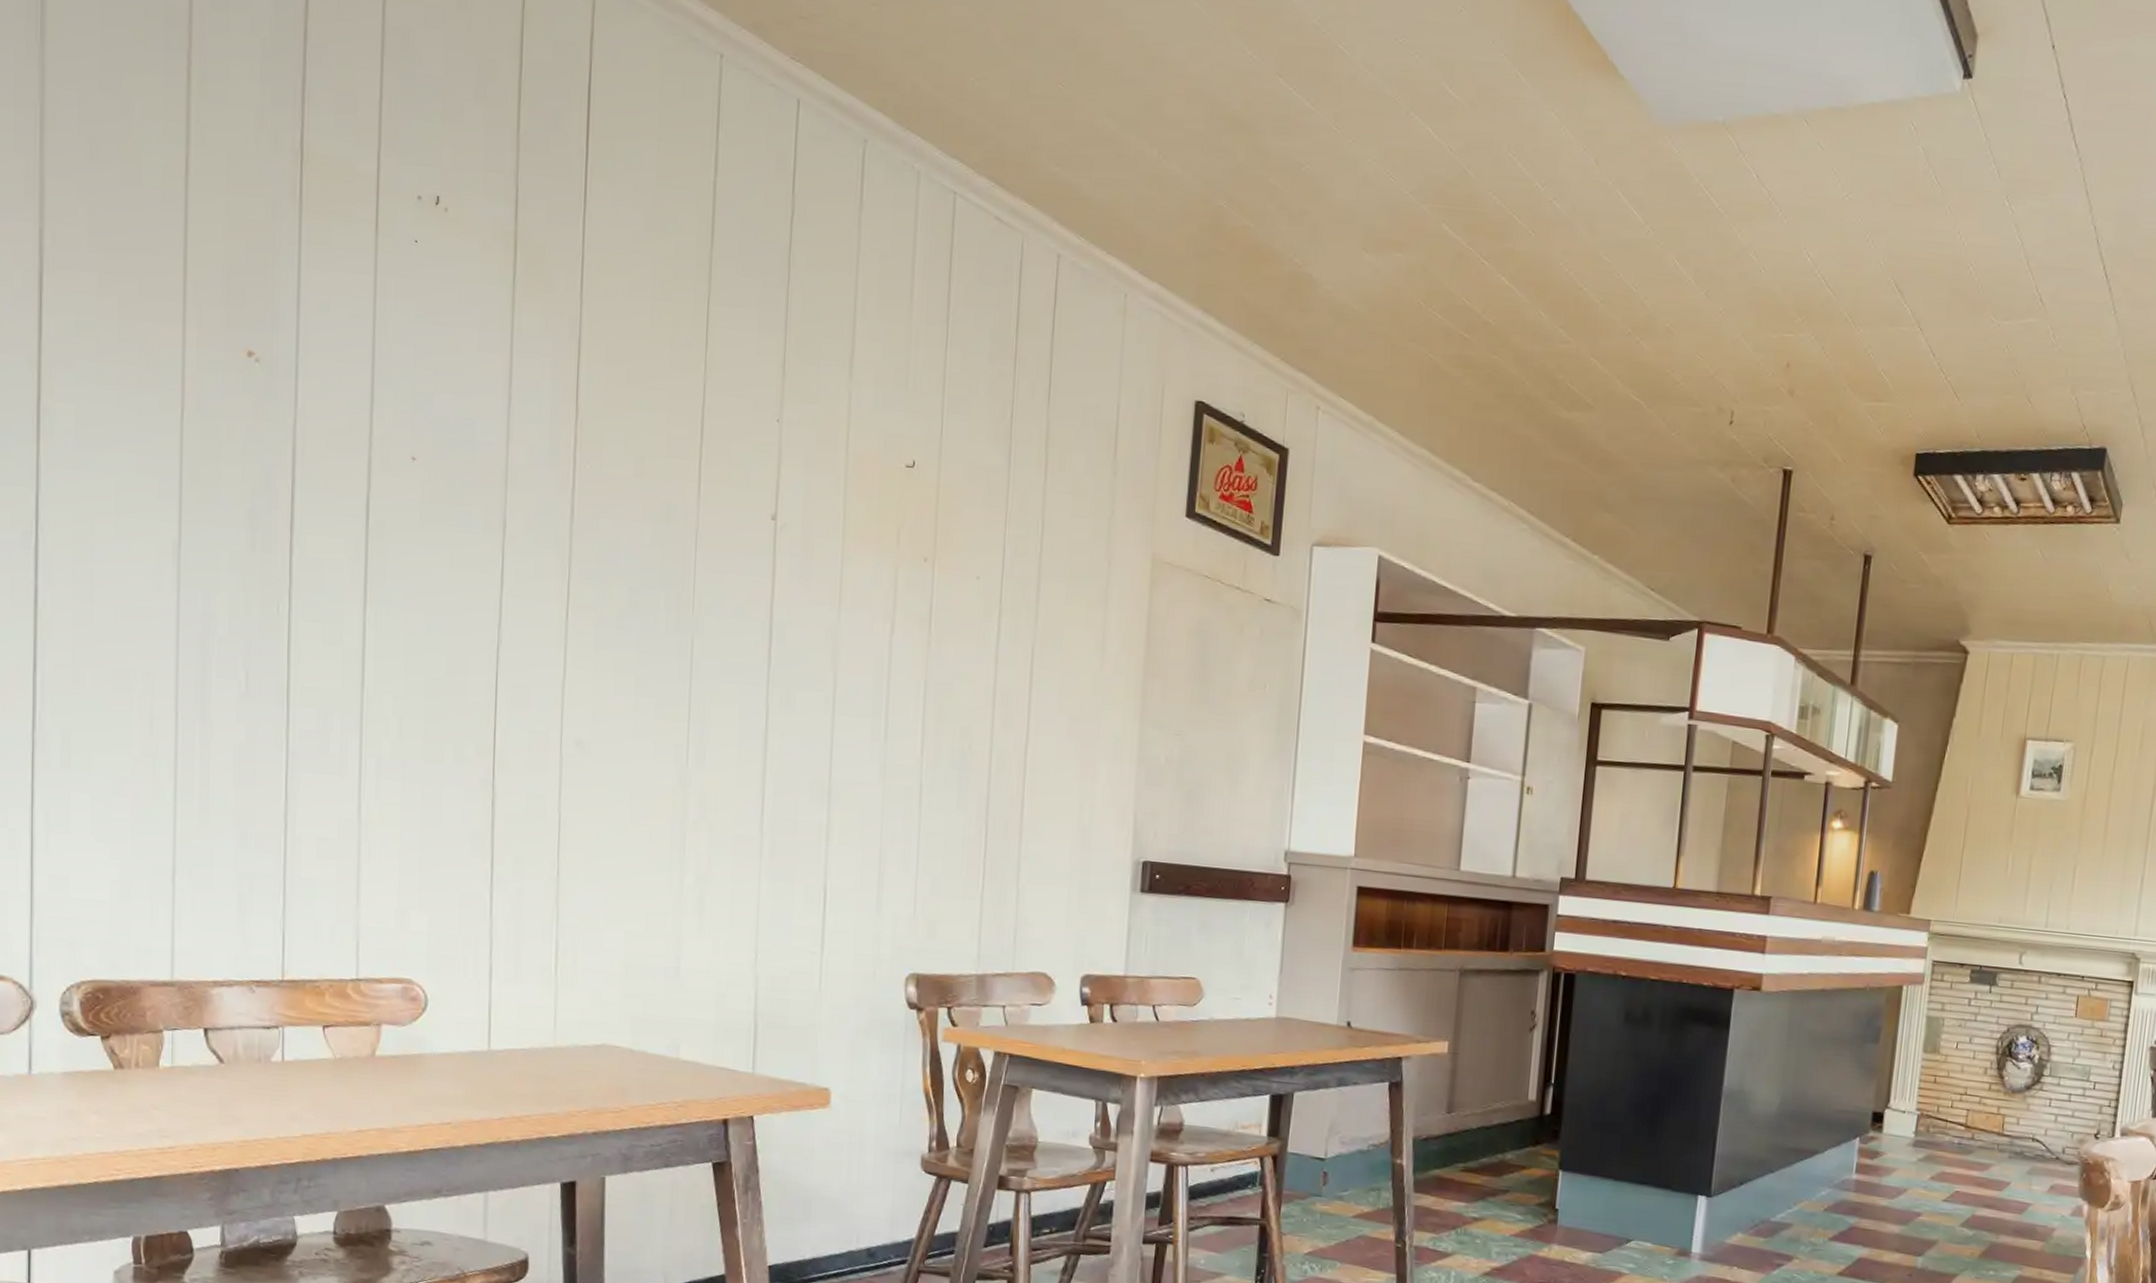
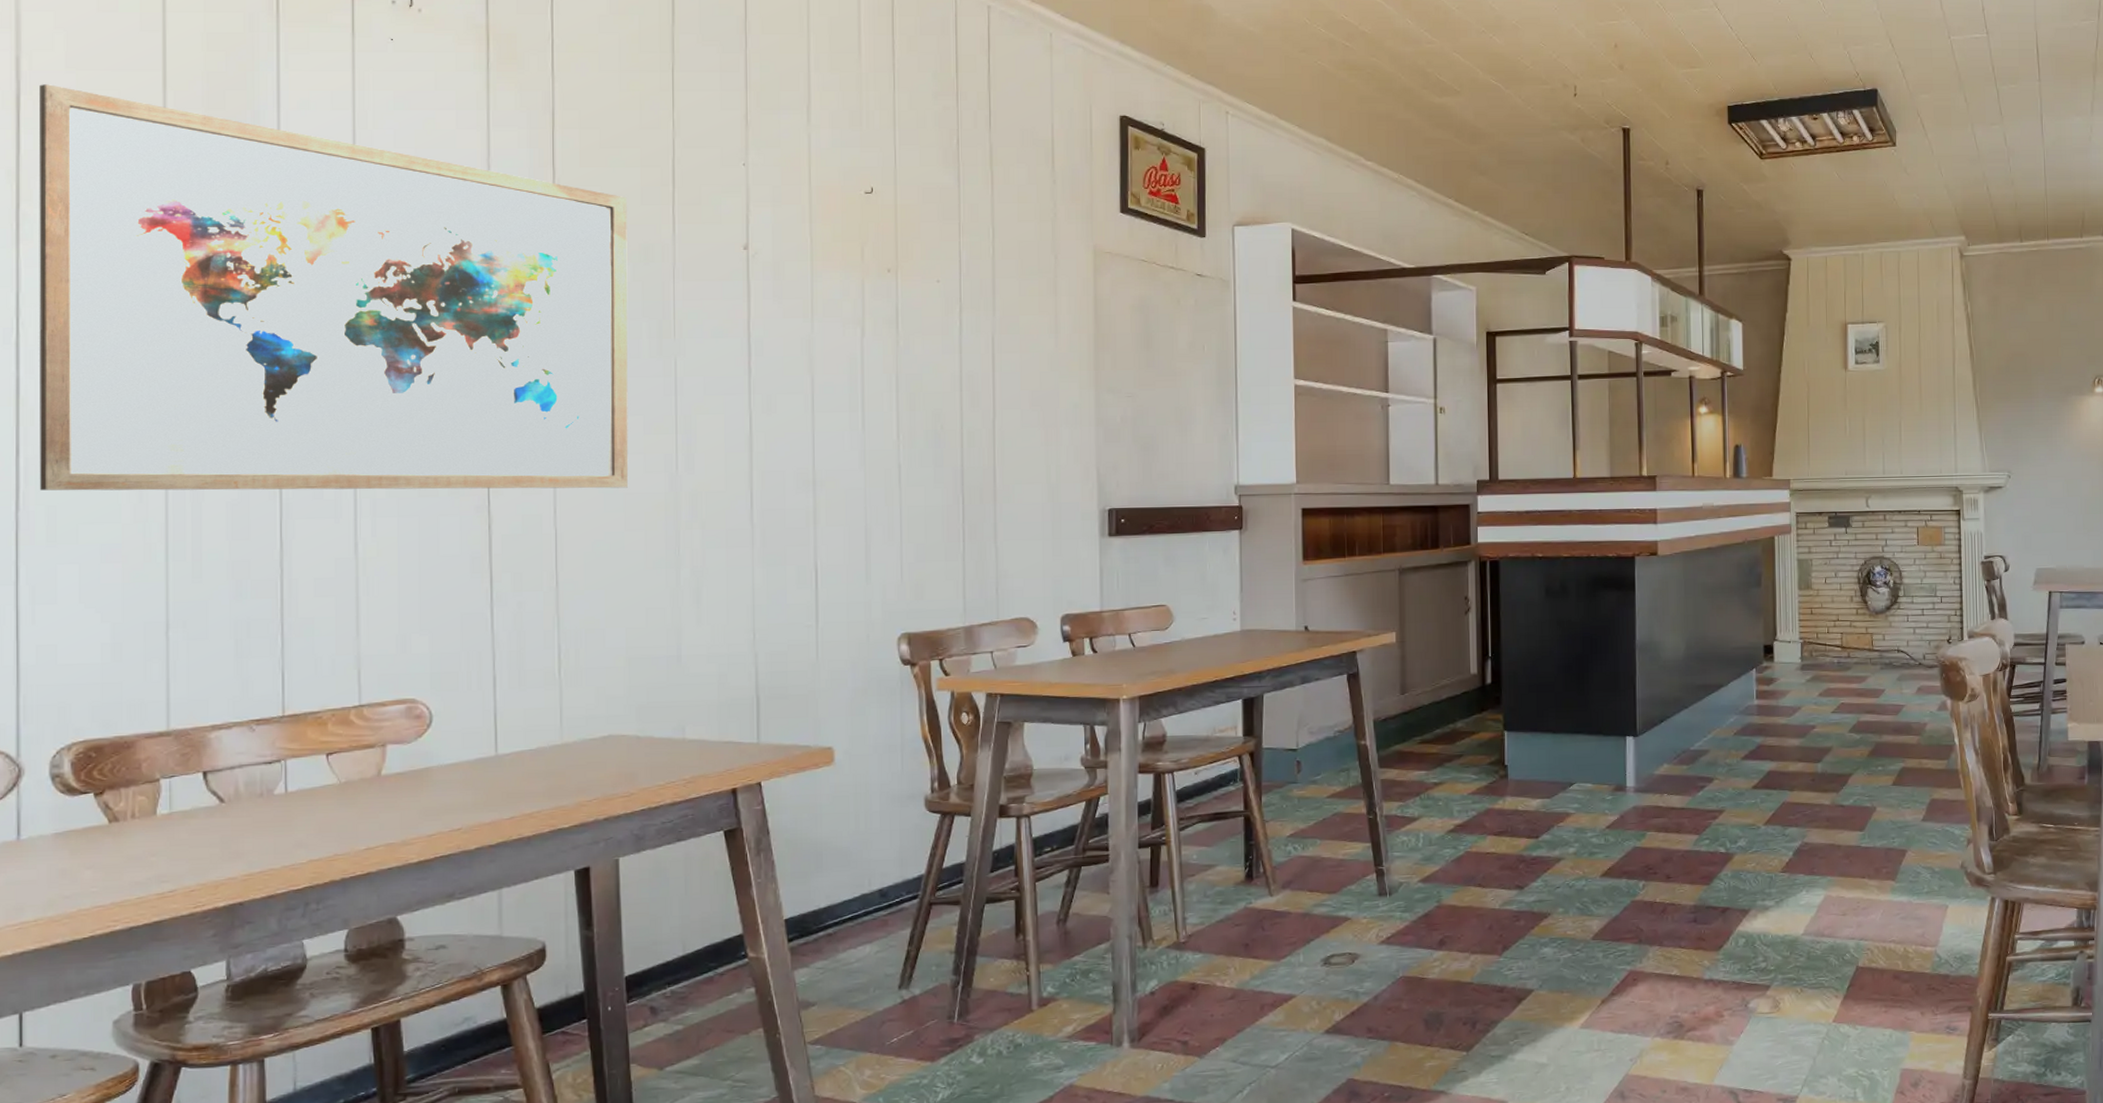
wall art: none [56,262,652,777] -> present [38,84,629,491]

